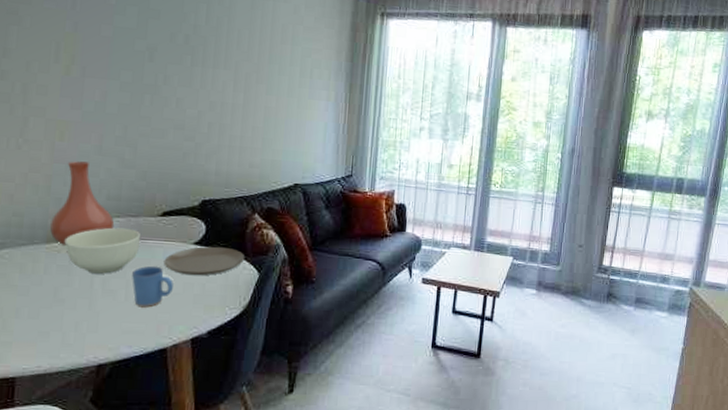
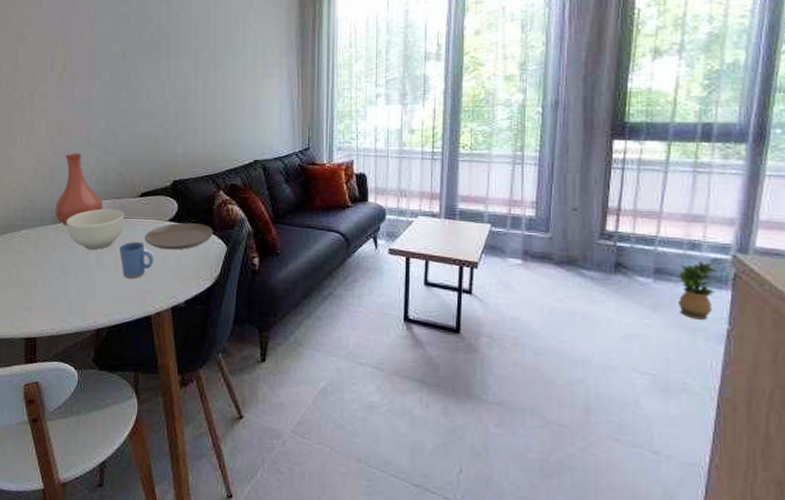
potted plant: none [649,291,679,341] -> present [677,260,717,320]

